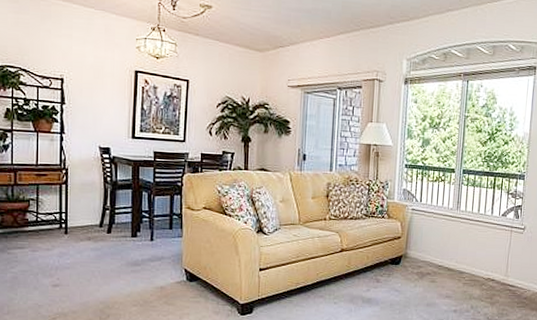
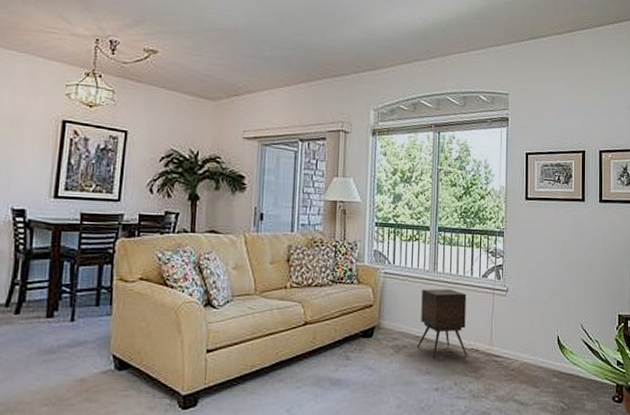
side table: none [439,224,486,285] -> present [417,289,467,358]

